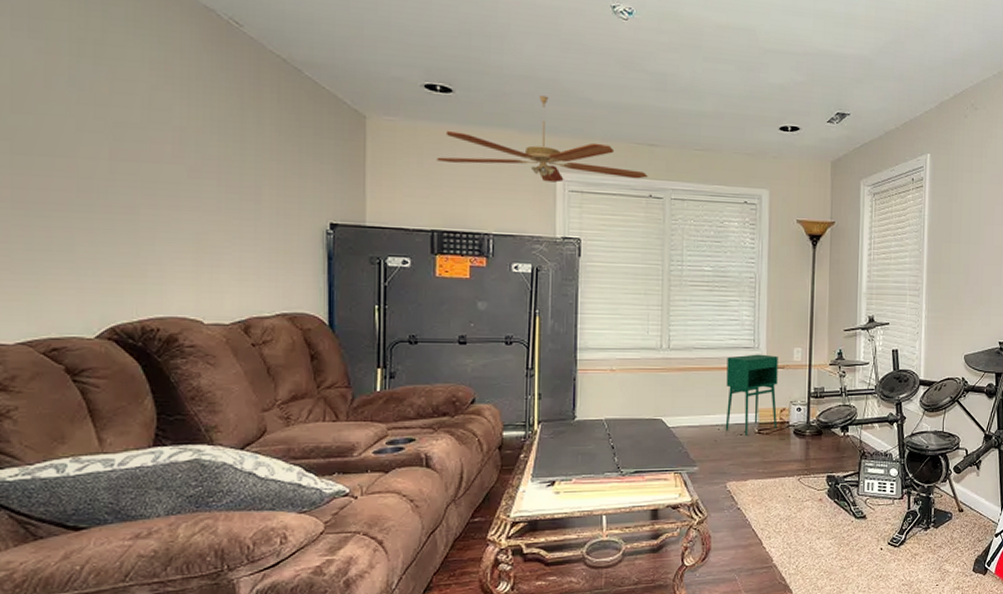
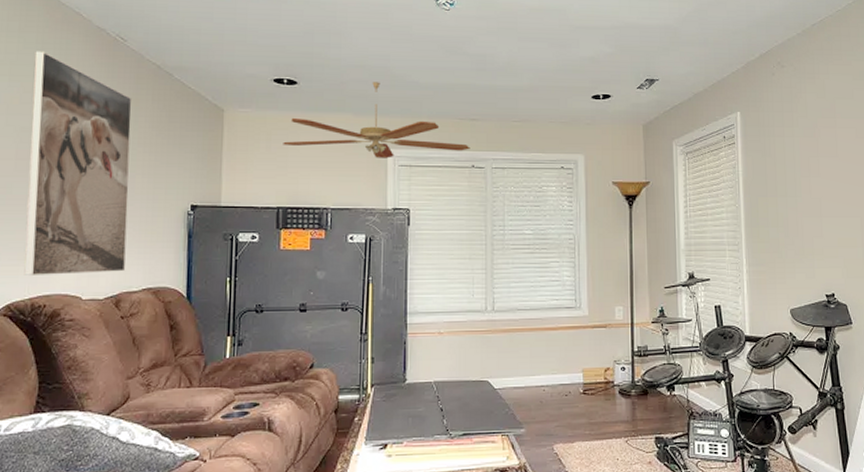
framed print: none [125,30,255,296] -> present [24,51,132,275]
storage cabinet: present [725,354,778,435] -> none [550,313,601,396]

